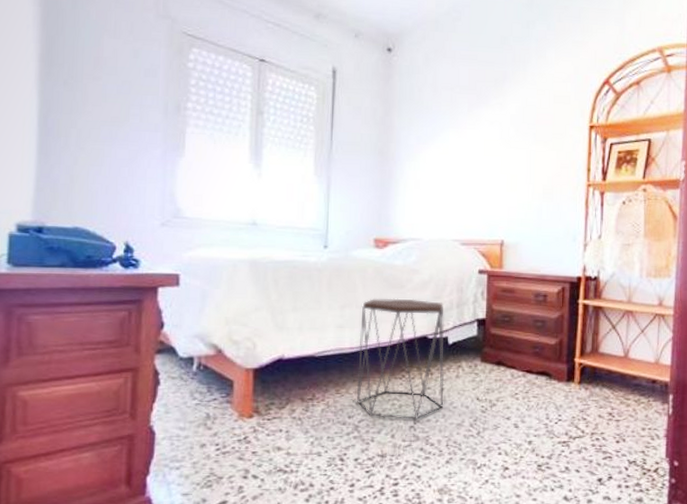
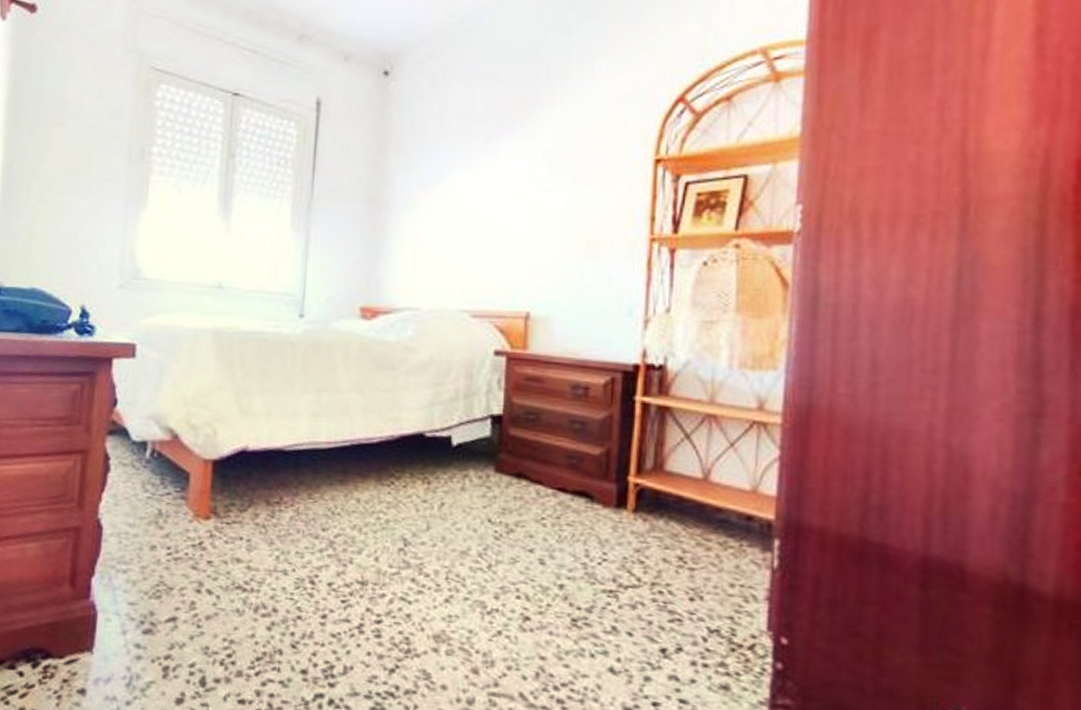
side table: present [356,298,445,419] -> none [333,382,447,541]

